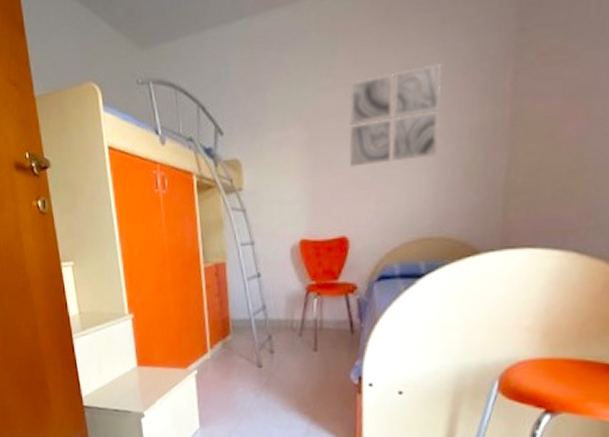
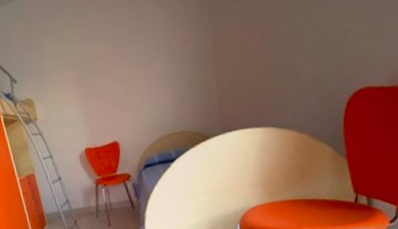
wall art: present [349,64,442,167] -> none [100,13,168,92]

